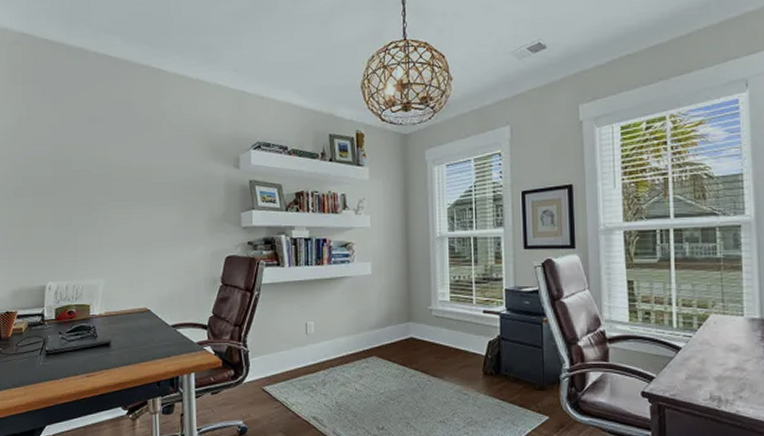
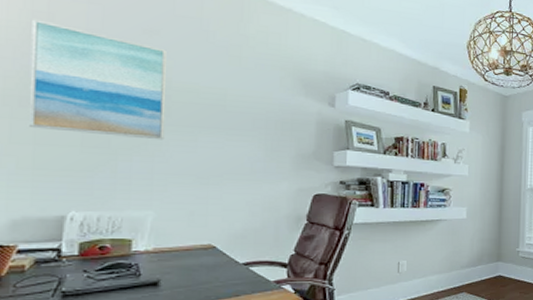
wall art: none [19,123,108,215] -> present [29,19,167,140]

